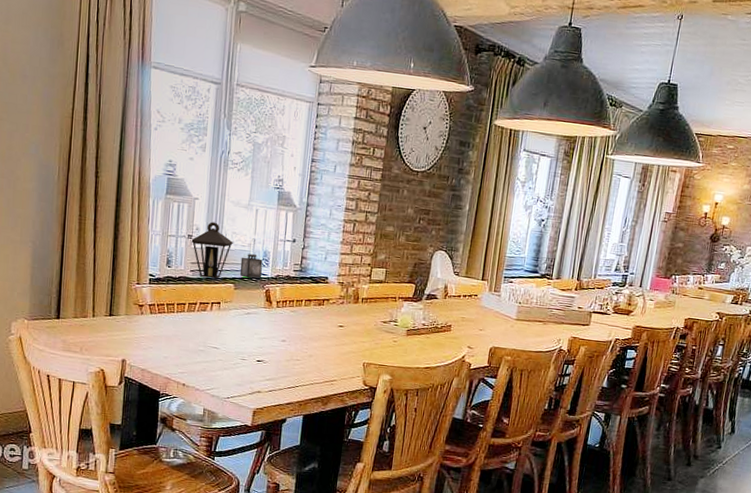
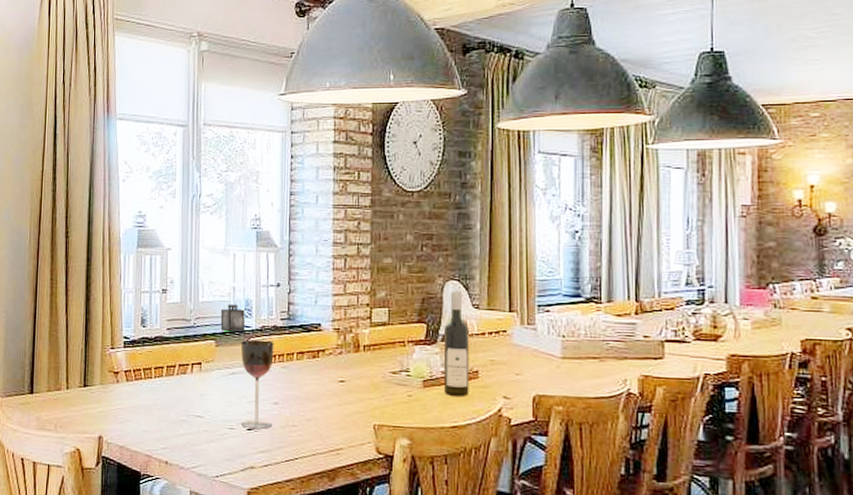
lantern: present [190,222,233,279] -> none [165,272,211,336]
wineglass: none [252,286,286,361] -> present [240,340,274,429]
bottle: none [422,258,449,345] -> present [443,290,469,396]

